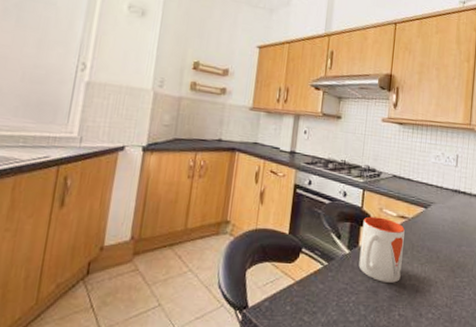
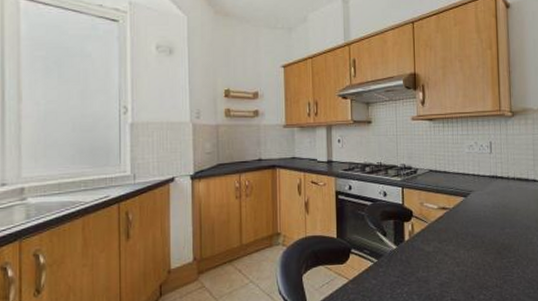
mug: present [359,216,405,283] -> none [406,211,449,272]

